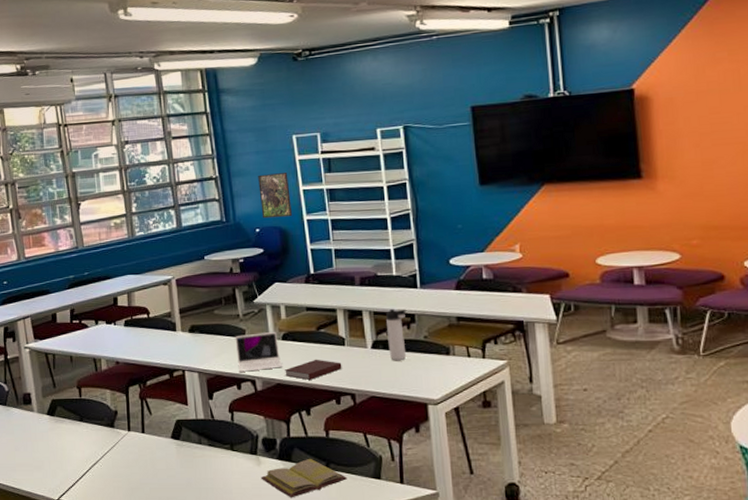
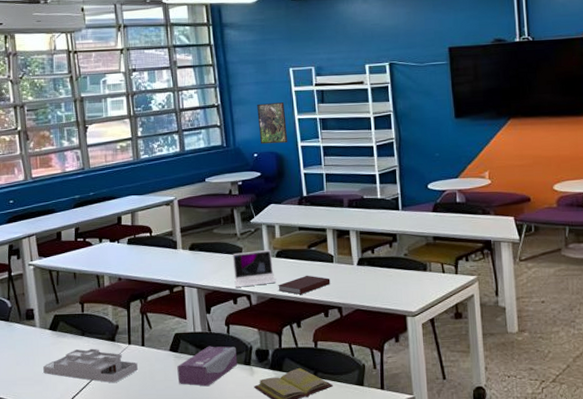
desk organizer: none [42,434,138,471] -> present [43,348,138,383]
tissue box: none [179,434,243,477] -> present [177,346,238,387]
thermos bottle: present [386,309,407,361] -> none [371,229,389,277]

